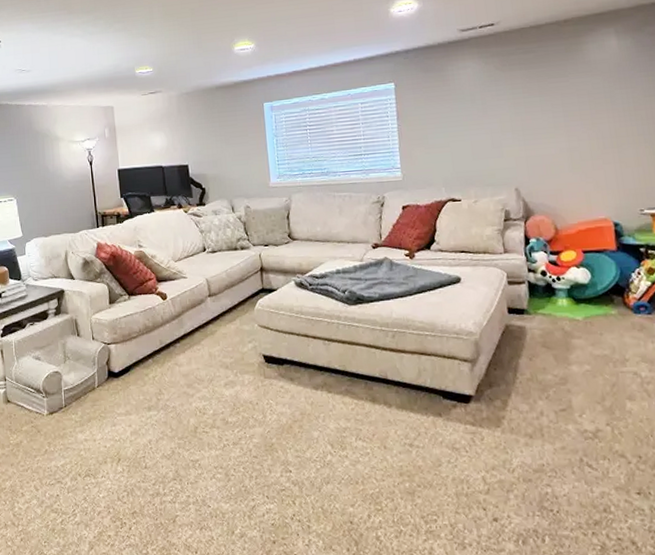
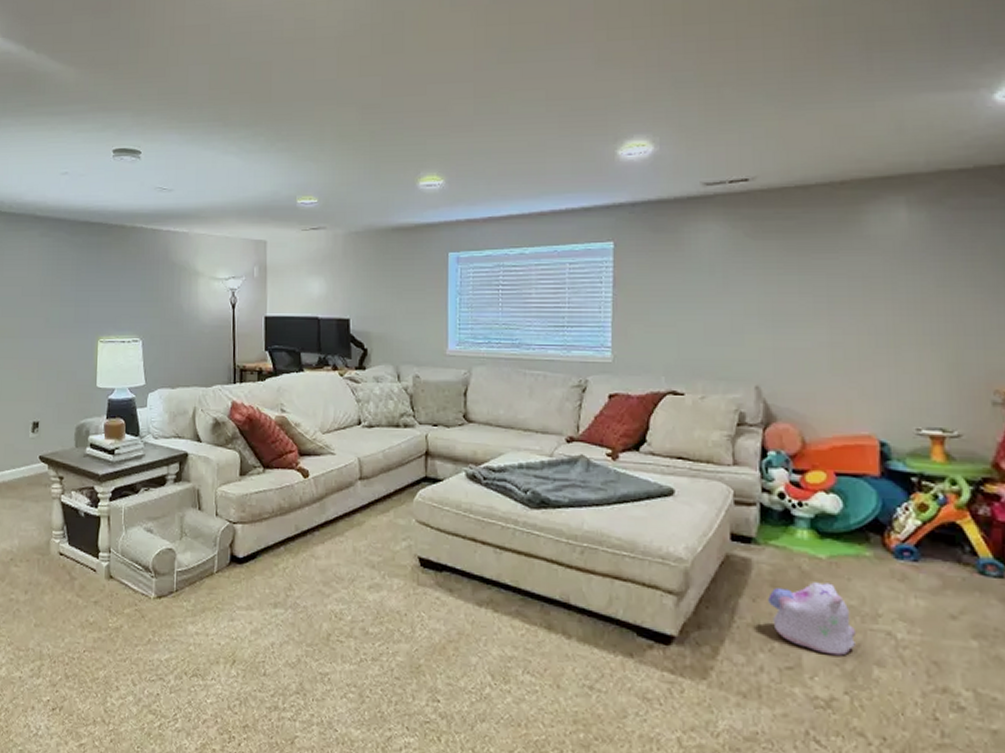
plush toy: none [541,339,611,396] -> present [768,582,857,656]

